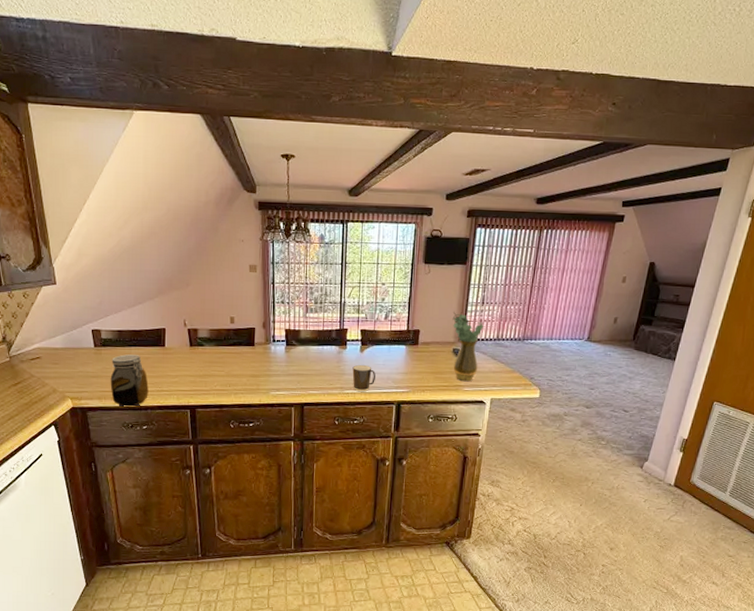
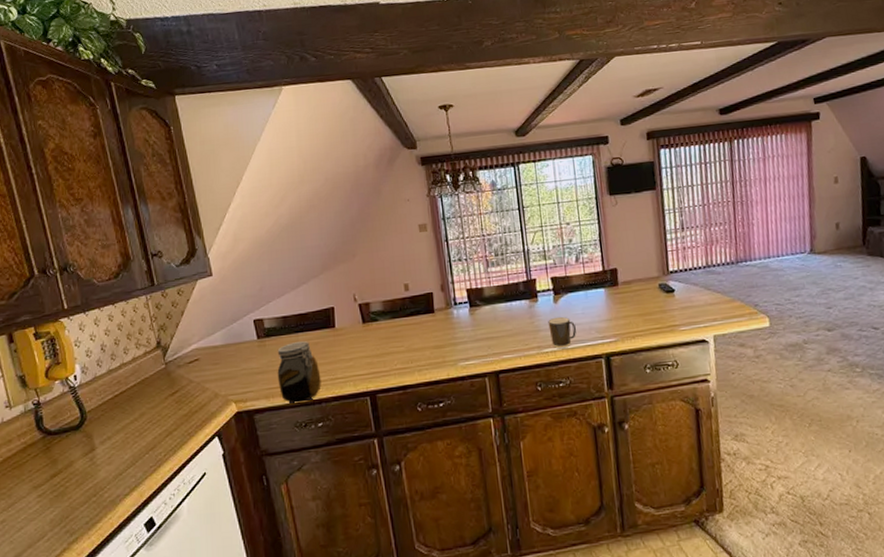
vase: present [452,312,484,381] -> none [651,242,691,320]

